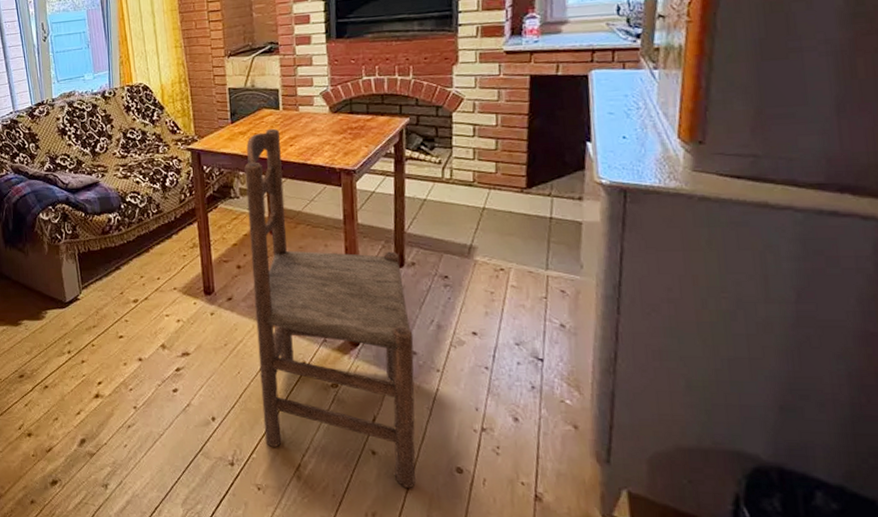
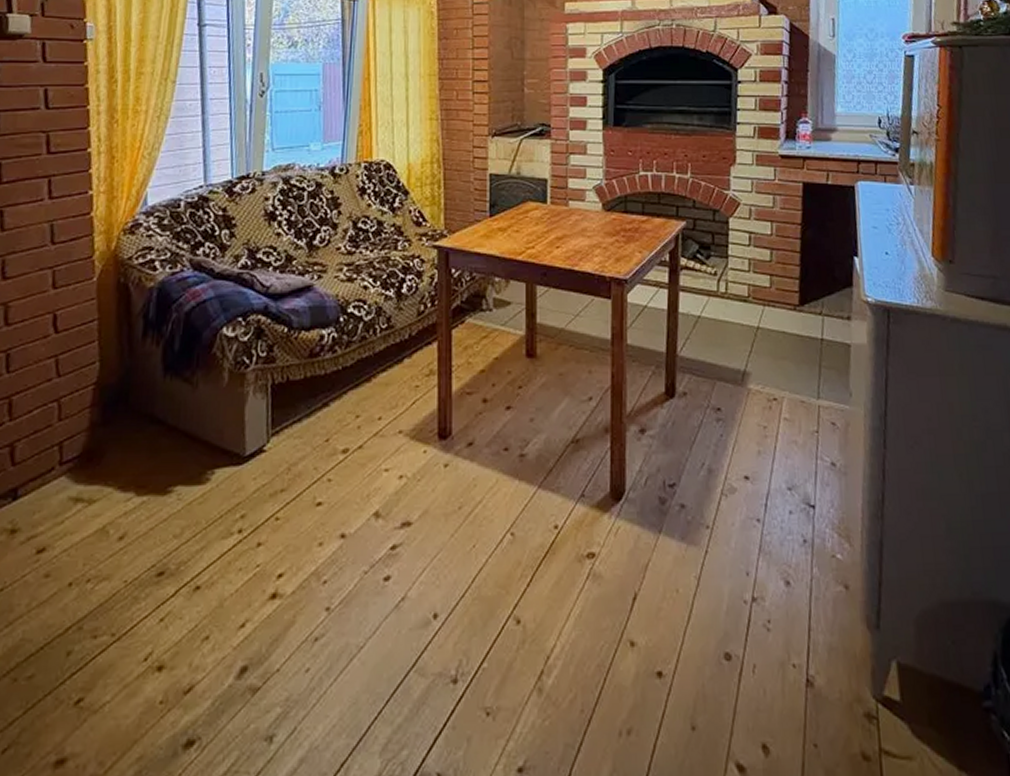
dining chair: present [244,128,416,488] -> none [501,225,683,688]

